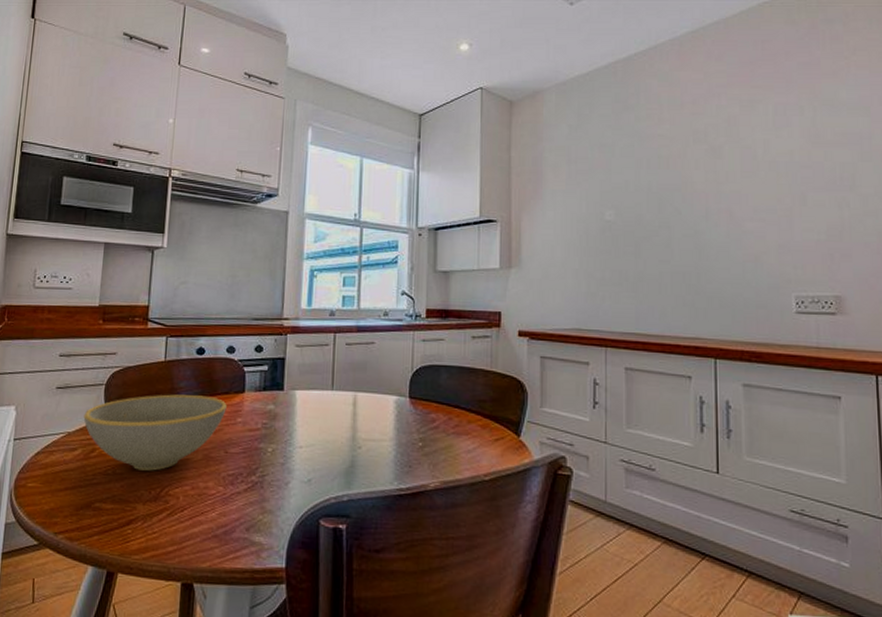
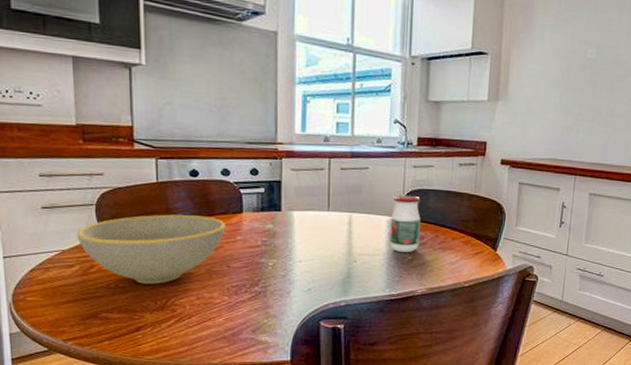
jar: none [397,371,432,439] -> present [389,194,421,253]

